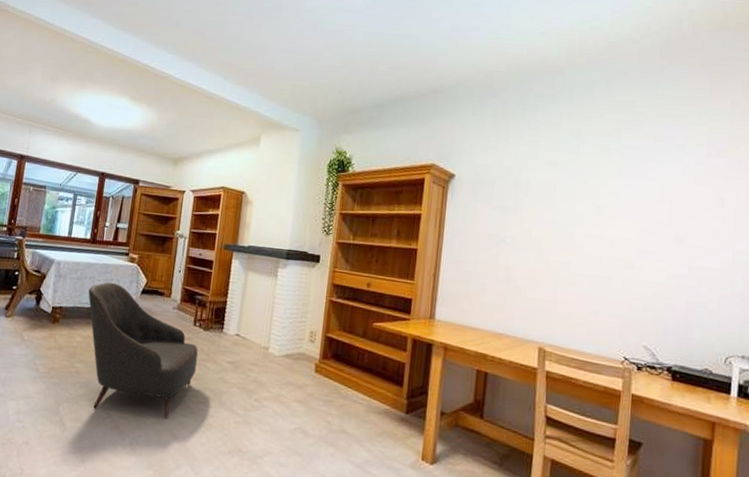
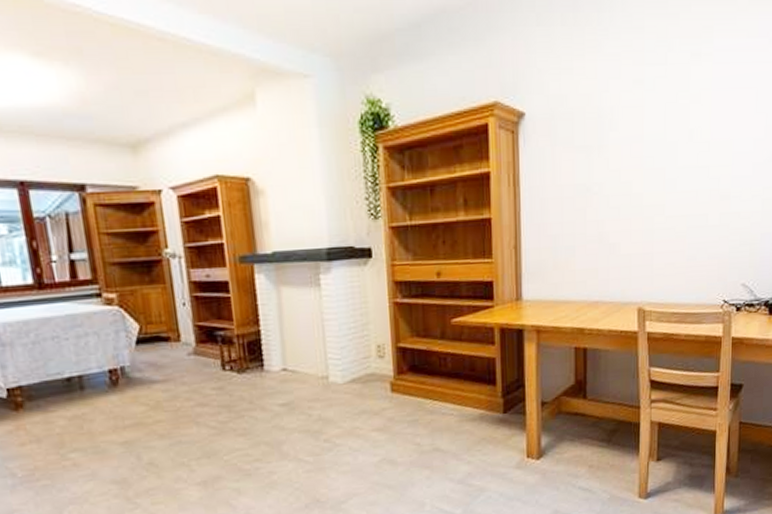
leather: present [88,282,198,419] -> none [55,337,240,503]

